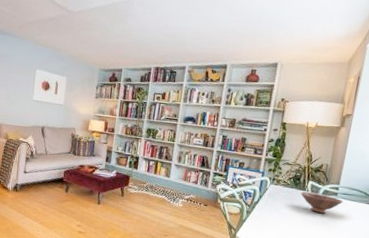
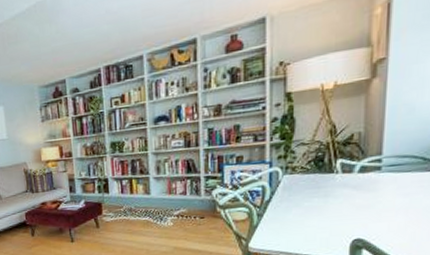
bowl: present [300,191,344,214] -> none [328,172,392,197]

